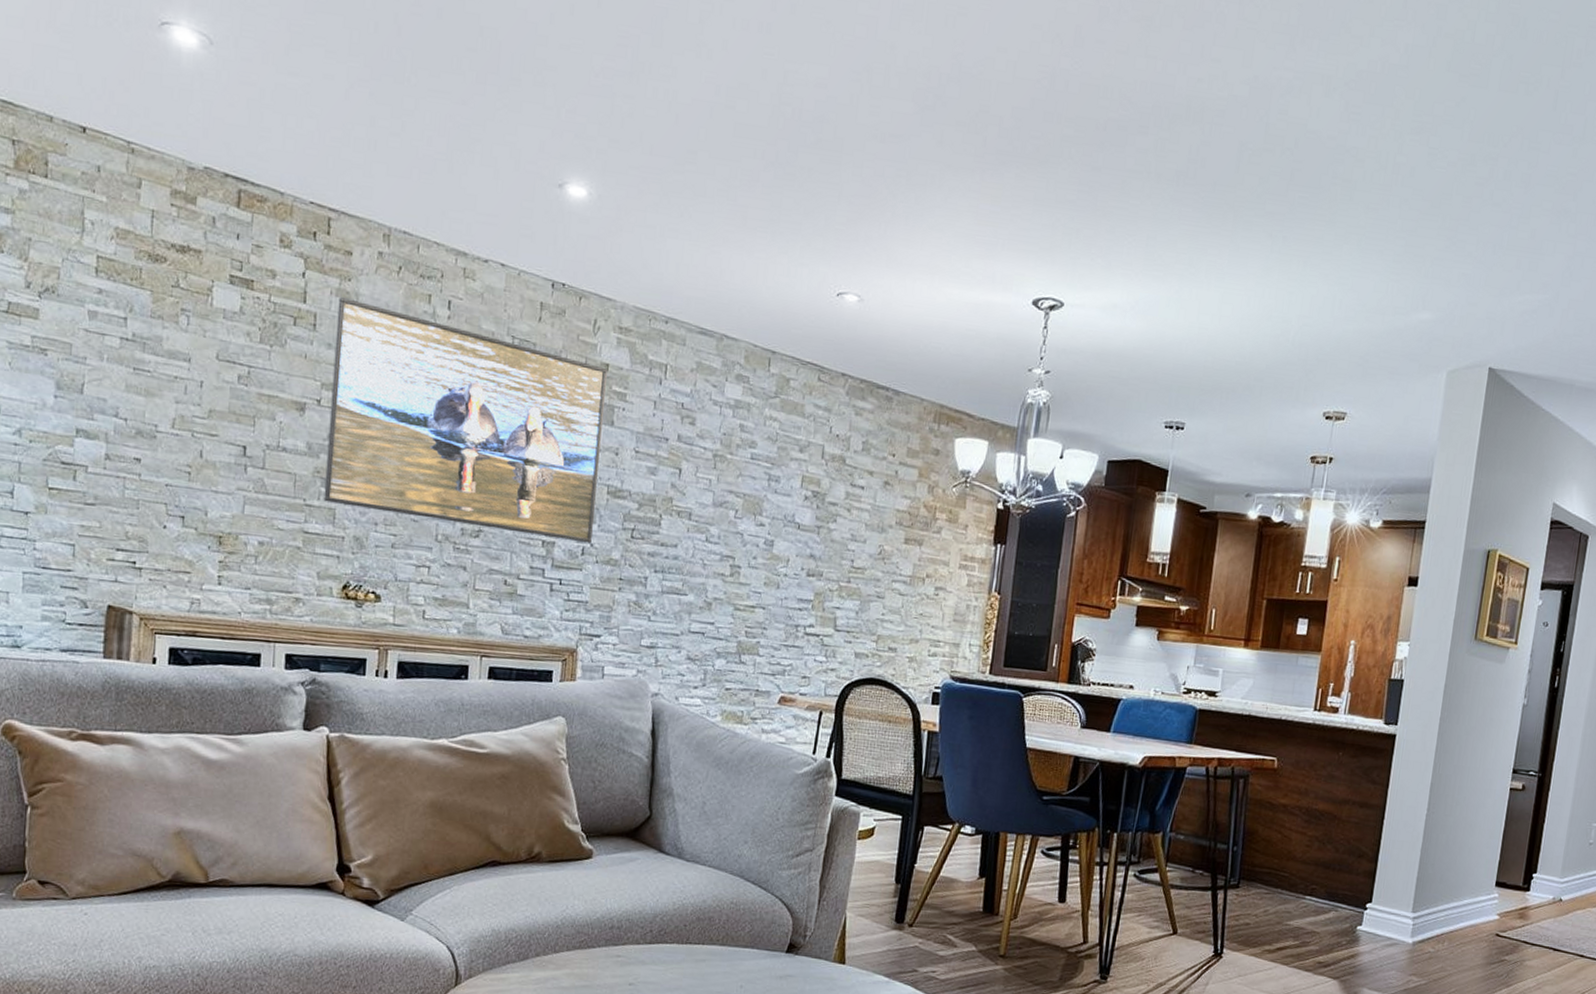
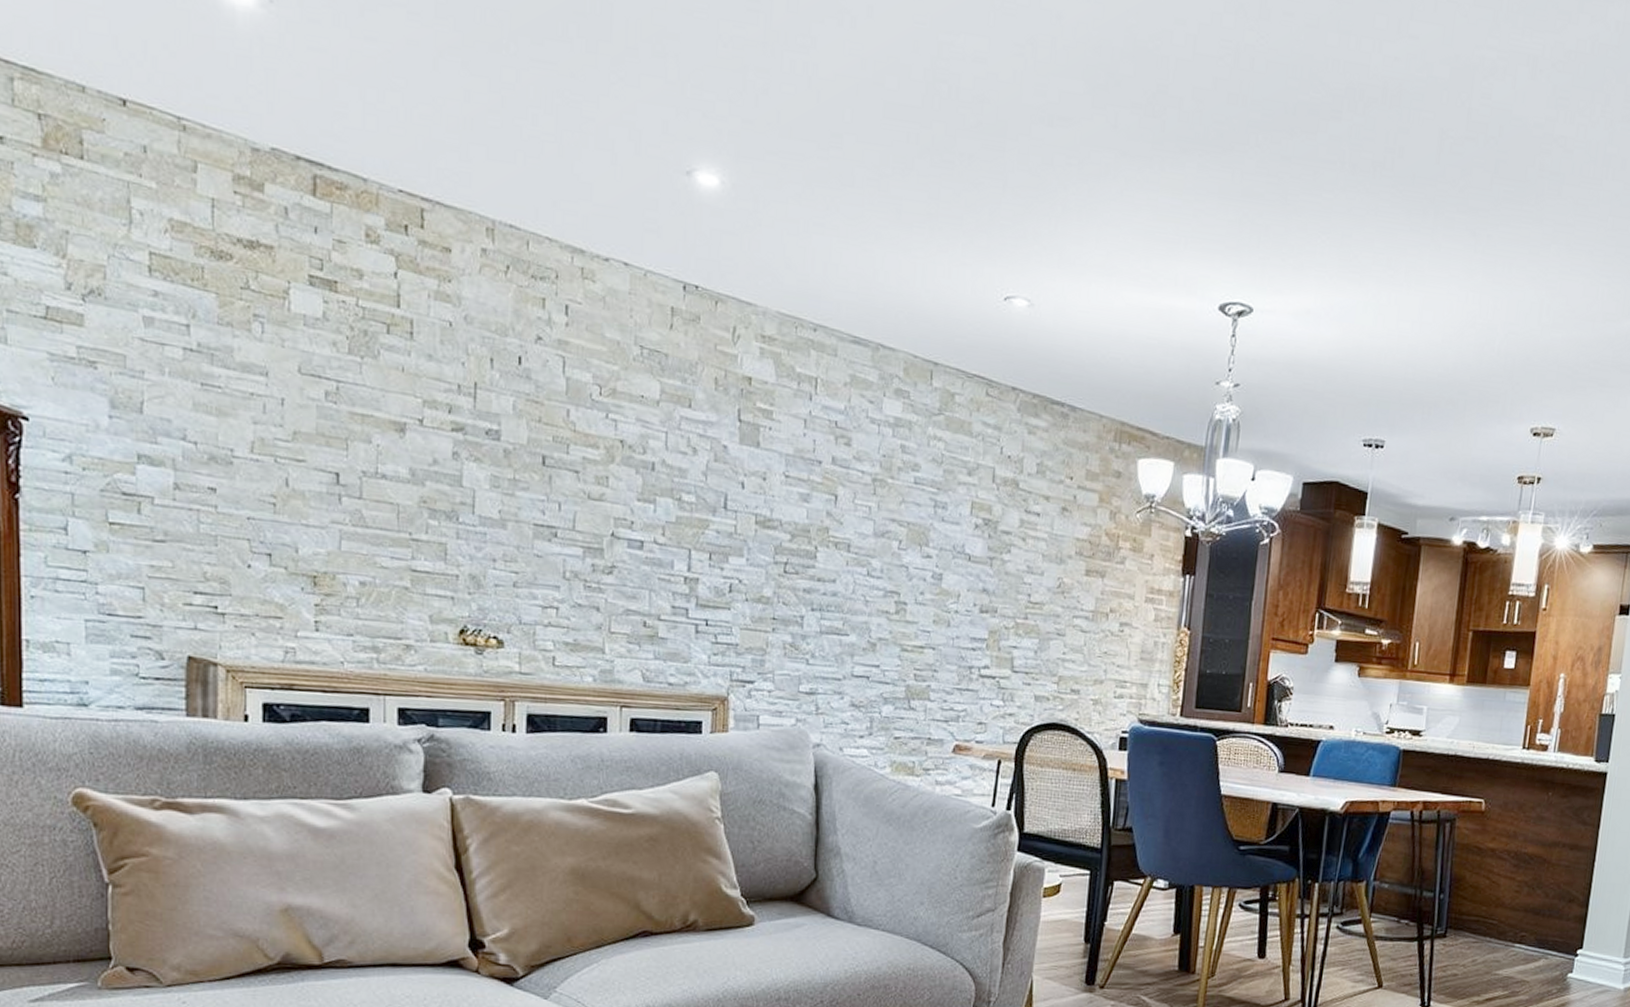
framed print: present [323,296,607,544] -> none [432,300,750,580]

